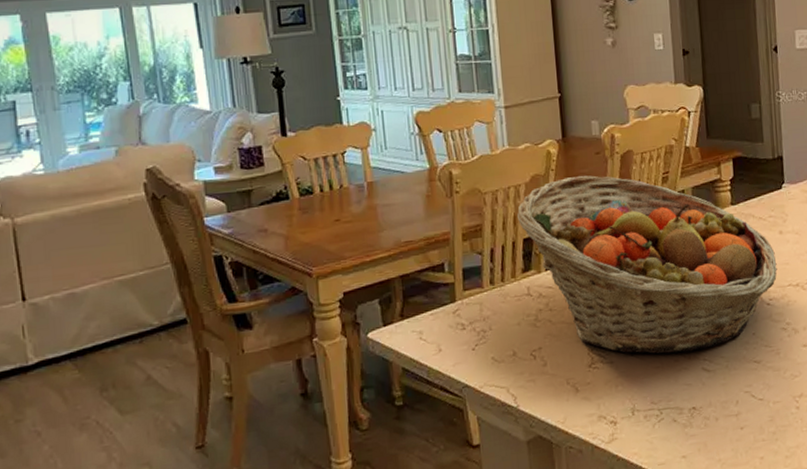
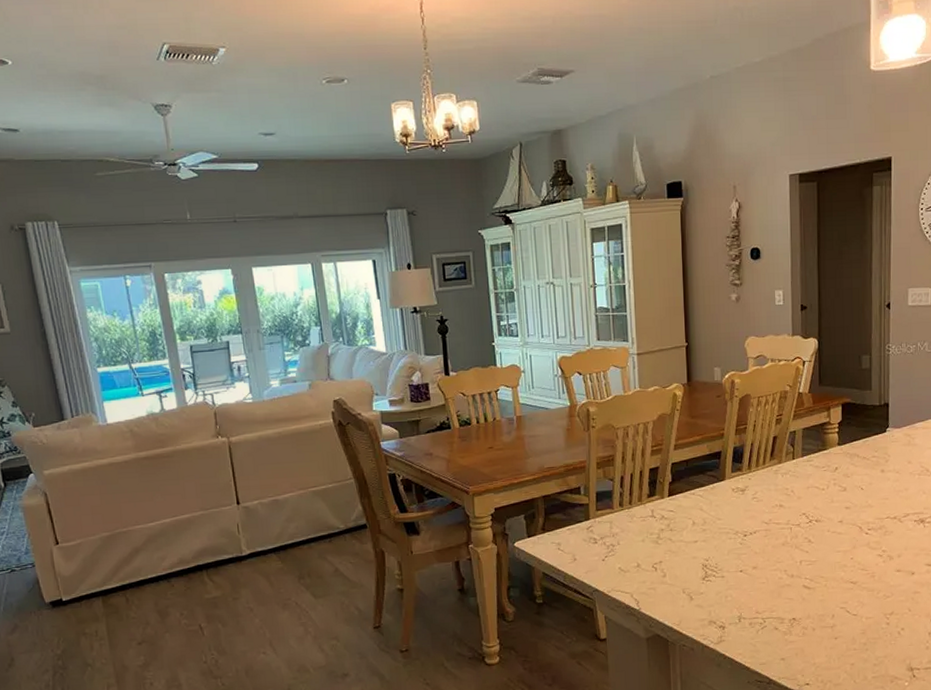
fruit basket: present [516,175,777,354] -> none [644,415,877,572]

